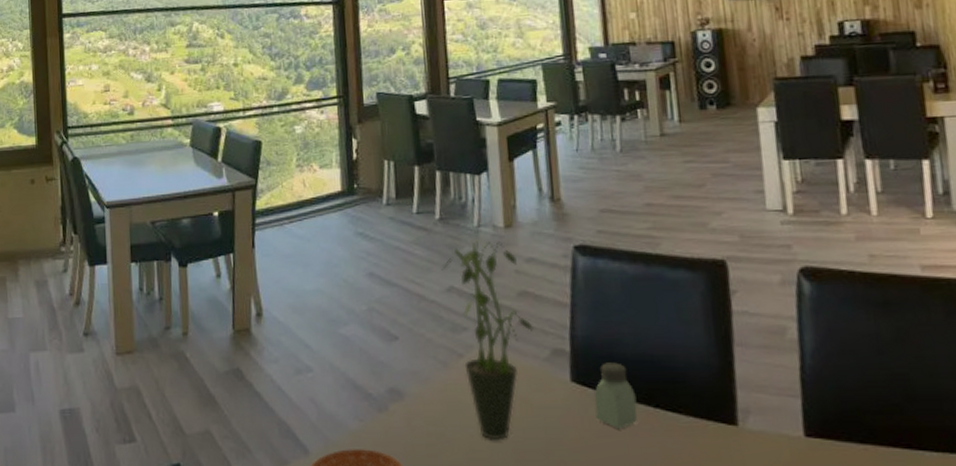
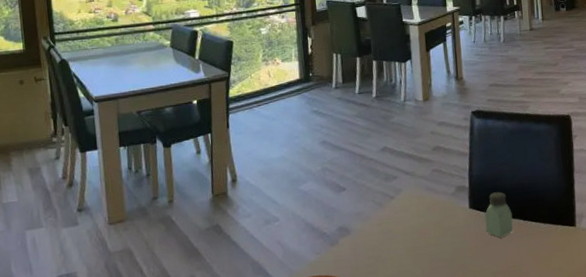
potted plant: present [441,239,534,441] -> none [377,111,444,257]

